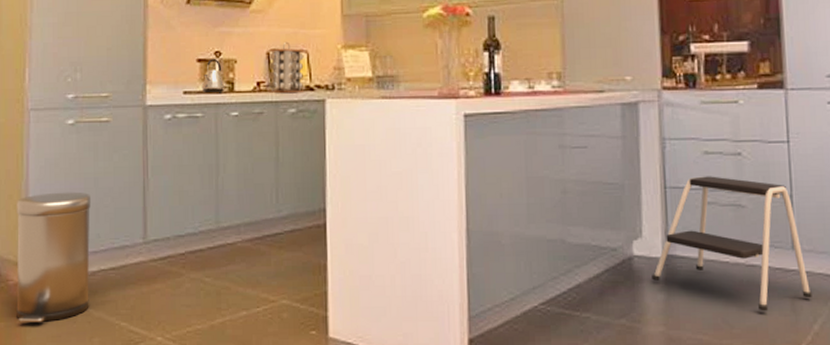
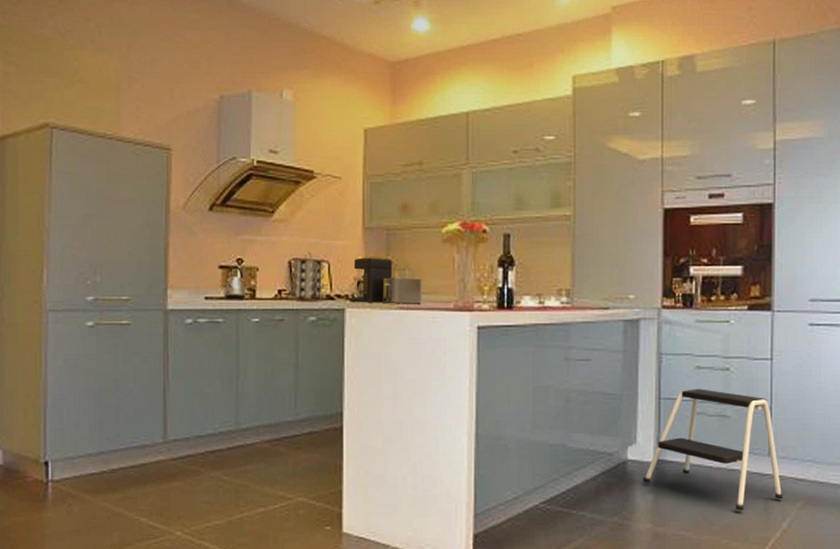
pedal bin: present [16,192,92,322] -> none [35,392,111,517]
coffee maker: none [330,45,374,94] -> present [350,257,393,304]
toaster: none [362,65,405,94] -> present [382,277,423,305]

